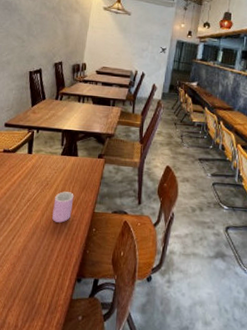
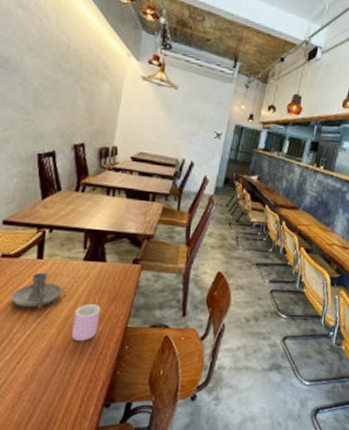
candle holder: none [8,164,45,194] -> present [10,272,62,309]

